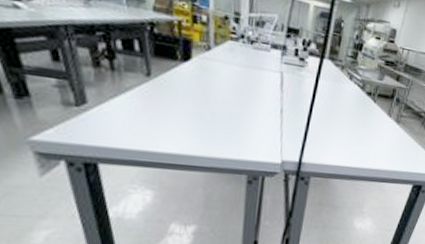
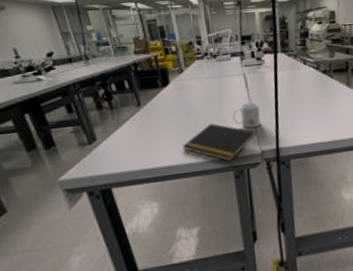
notepad: none [193,118,280,165] -> present [182,123,256,162]
mug: none [258,105,292,135] -> present [232,102,261,129]

